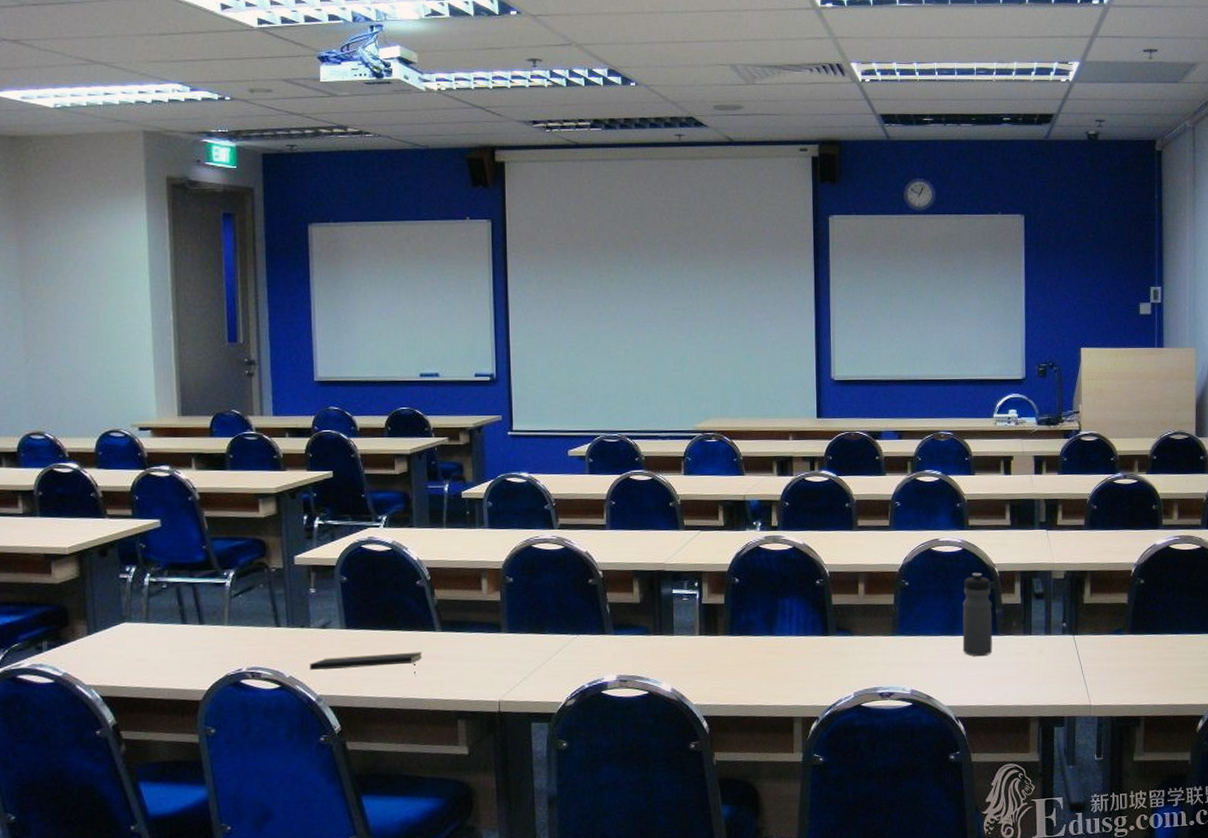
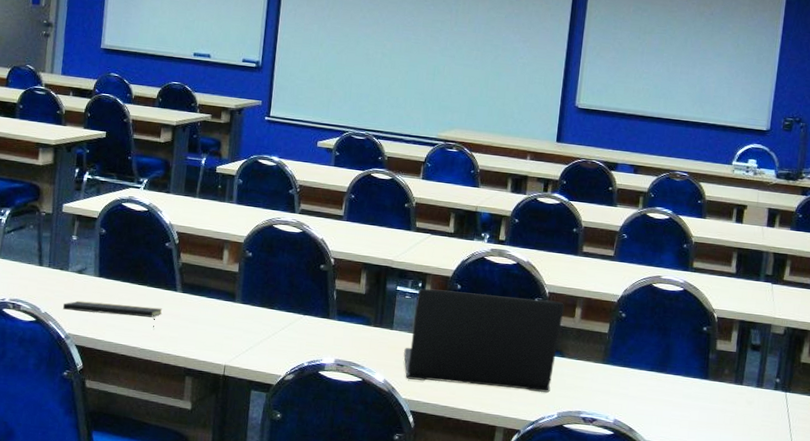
laptop: none [689,580,847,684] -> present [404,288,565,393]
water bottle: present [962,572,993,657] -> none [671,314,708,399]

